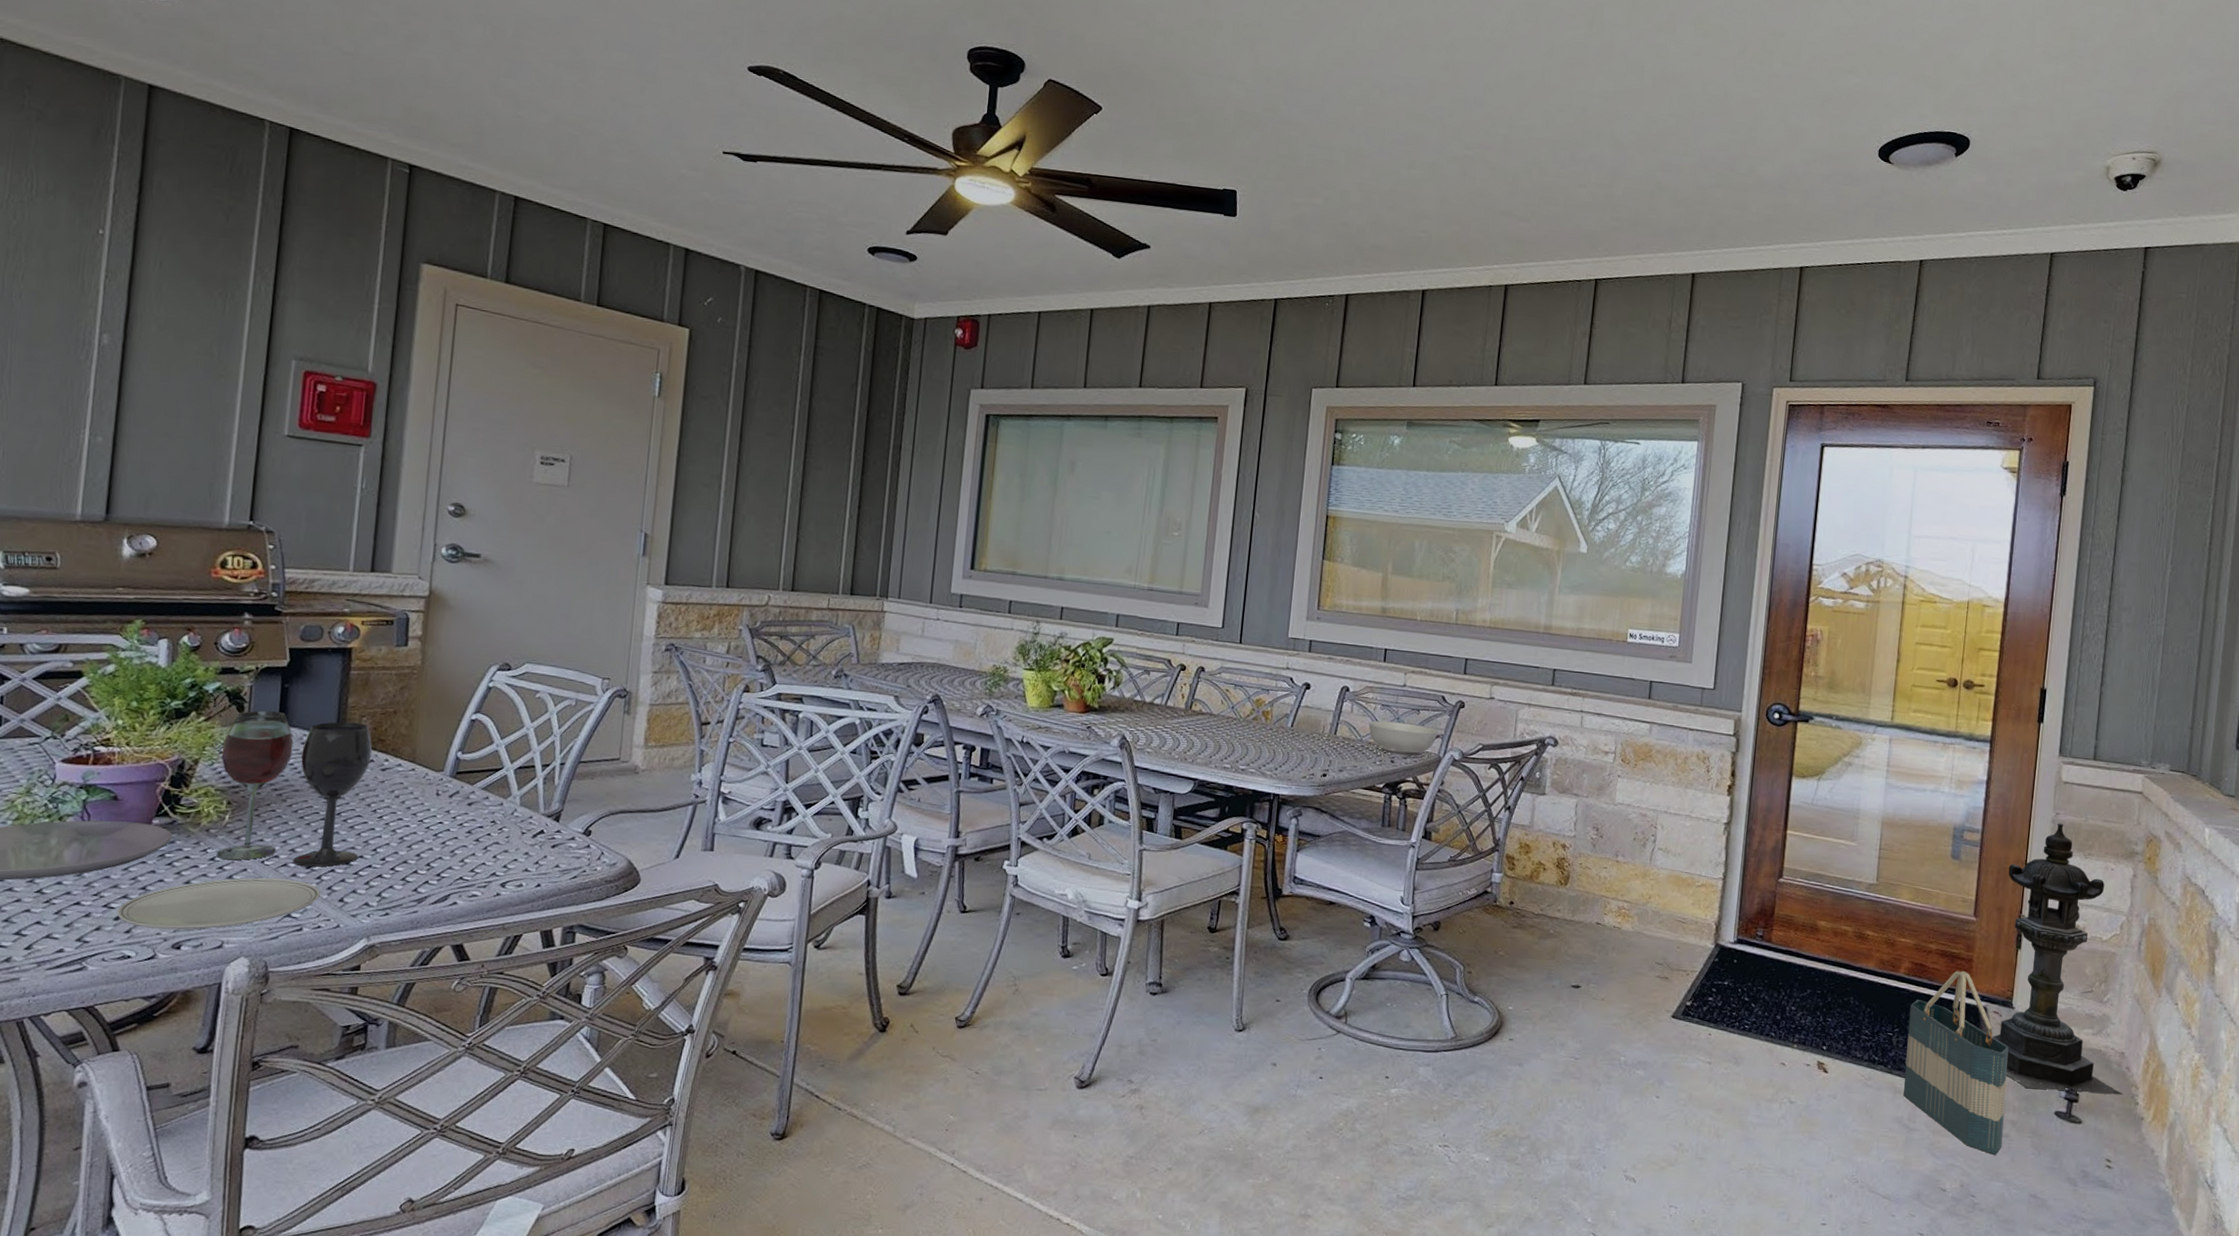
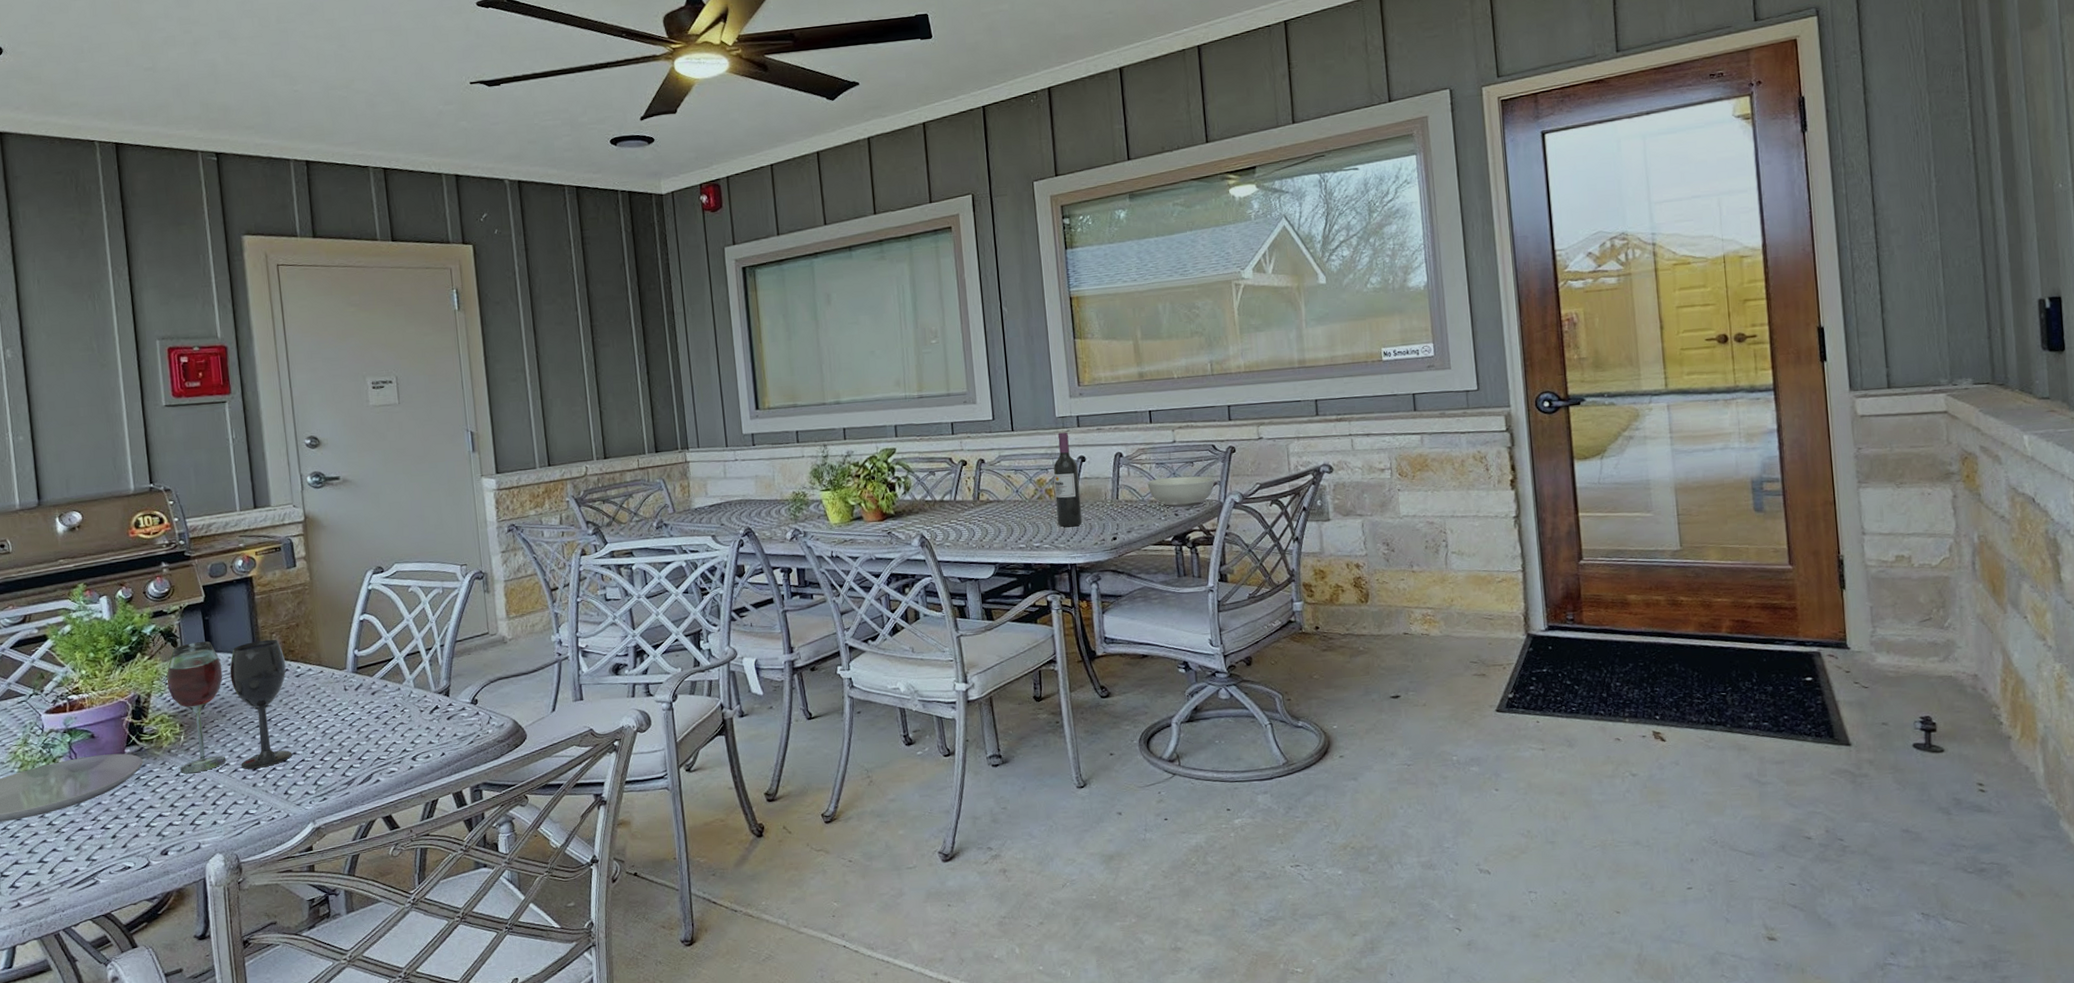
plate: present [117,877,320,930] -> none [113,782,268,841]
wine bottle: none [1269,654,1301,756] -> present [1053,432,1083,527]
tote bag: present [1903,970,2009,1155] -> none [1739,619,1863,796]
lantern: present [1992,823,2124,1095] -> none [1817,457,1985,726]

